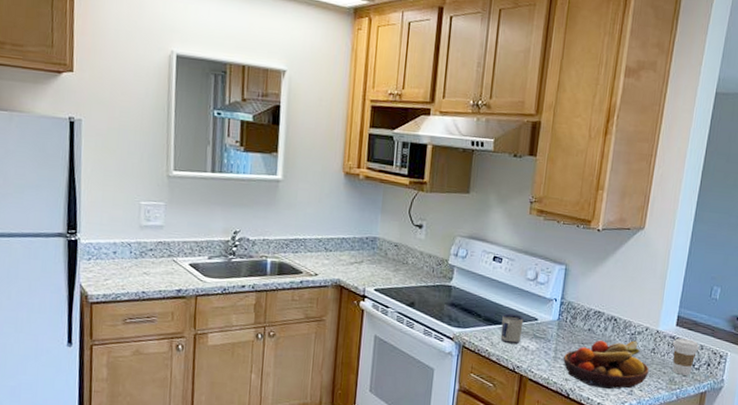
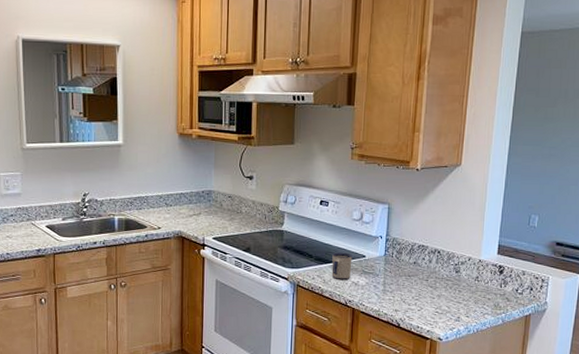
fruit bowl: present [563,340,649,390] -> none [392,270,474,318]
coffee cup: present [672,338,700,376] -> none [494,266,522,300]

